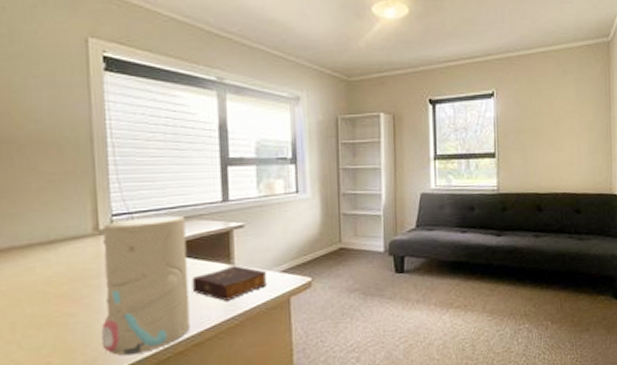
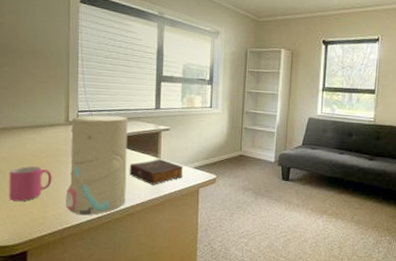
mug: none [11,298,79,351] -> present [9,166,52,202]

